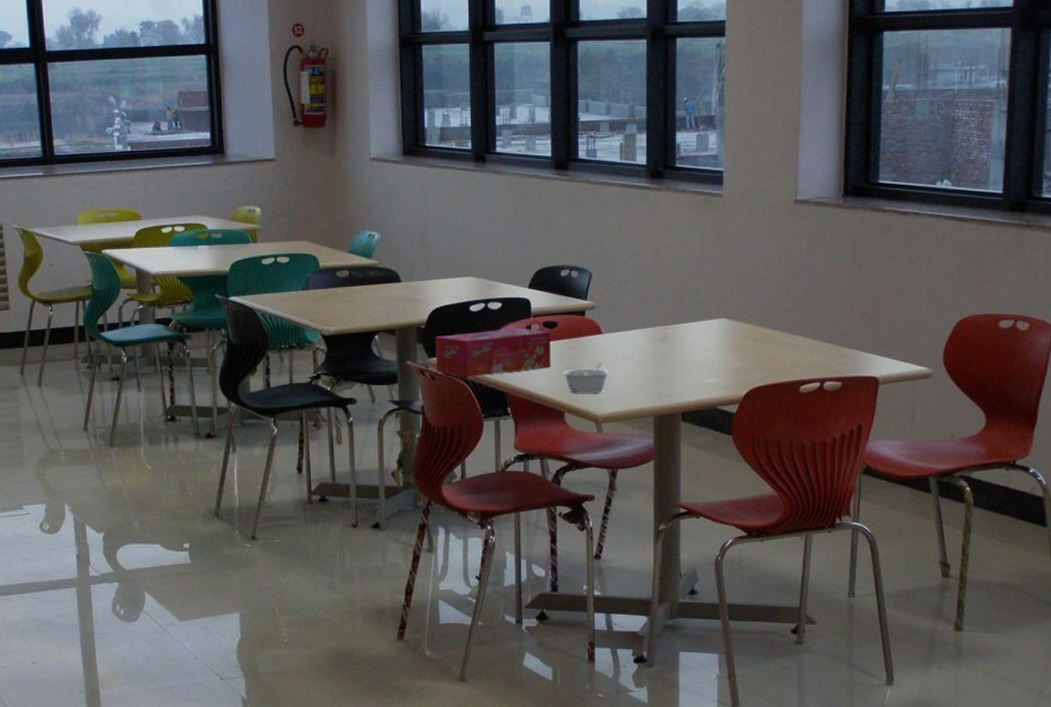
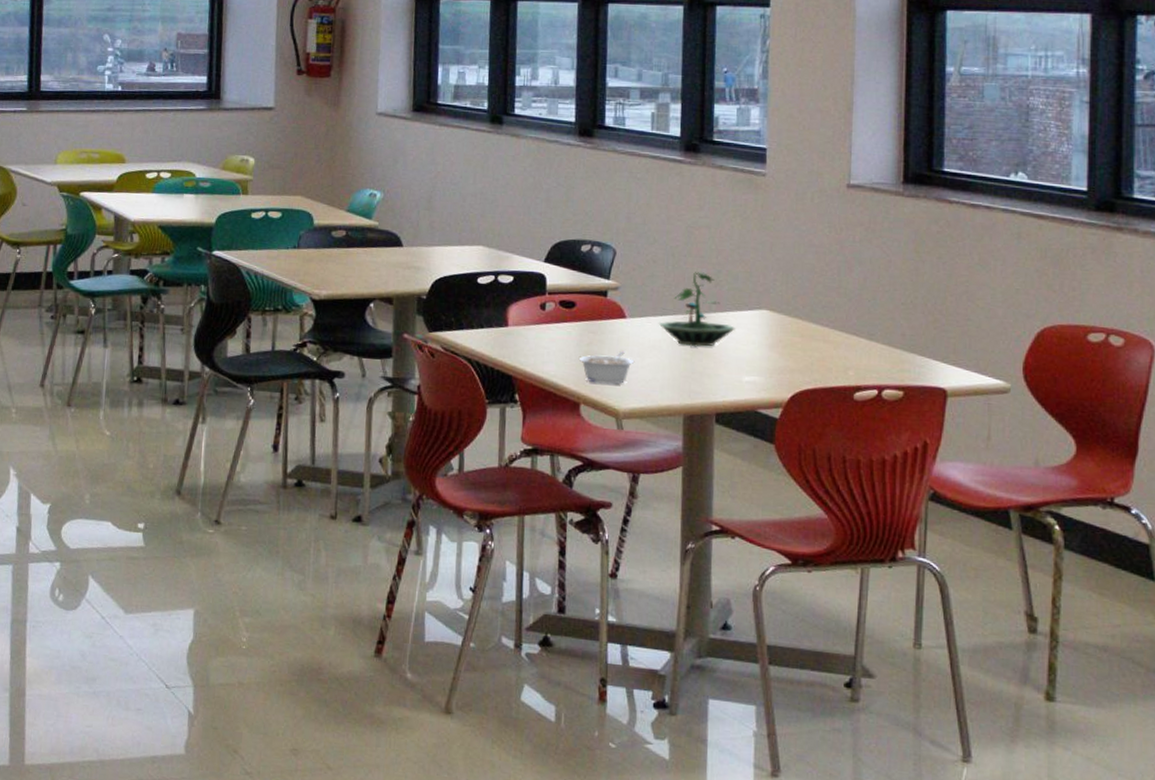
tissue box: present [435,328,551,378] -> none [436,305,568,358]
terrarium: none [630,288,698,356] -> present [658,272,735,347]

